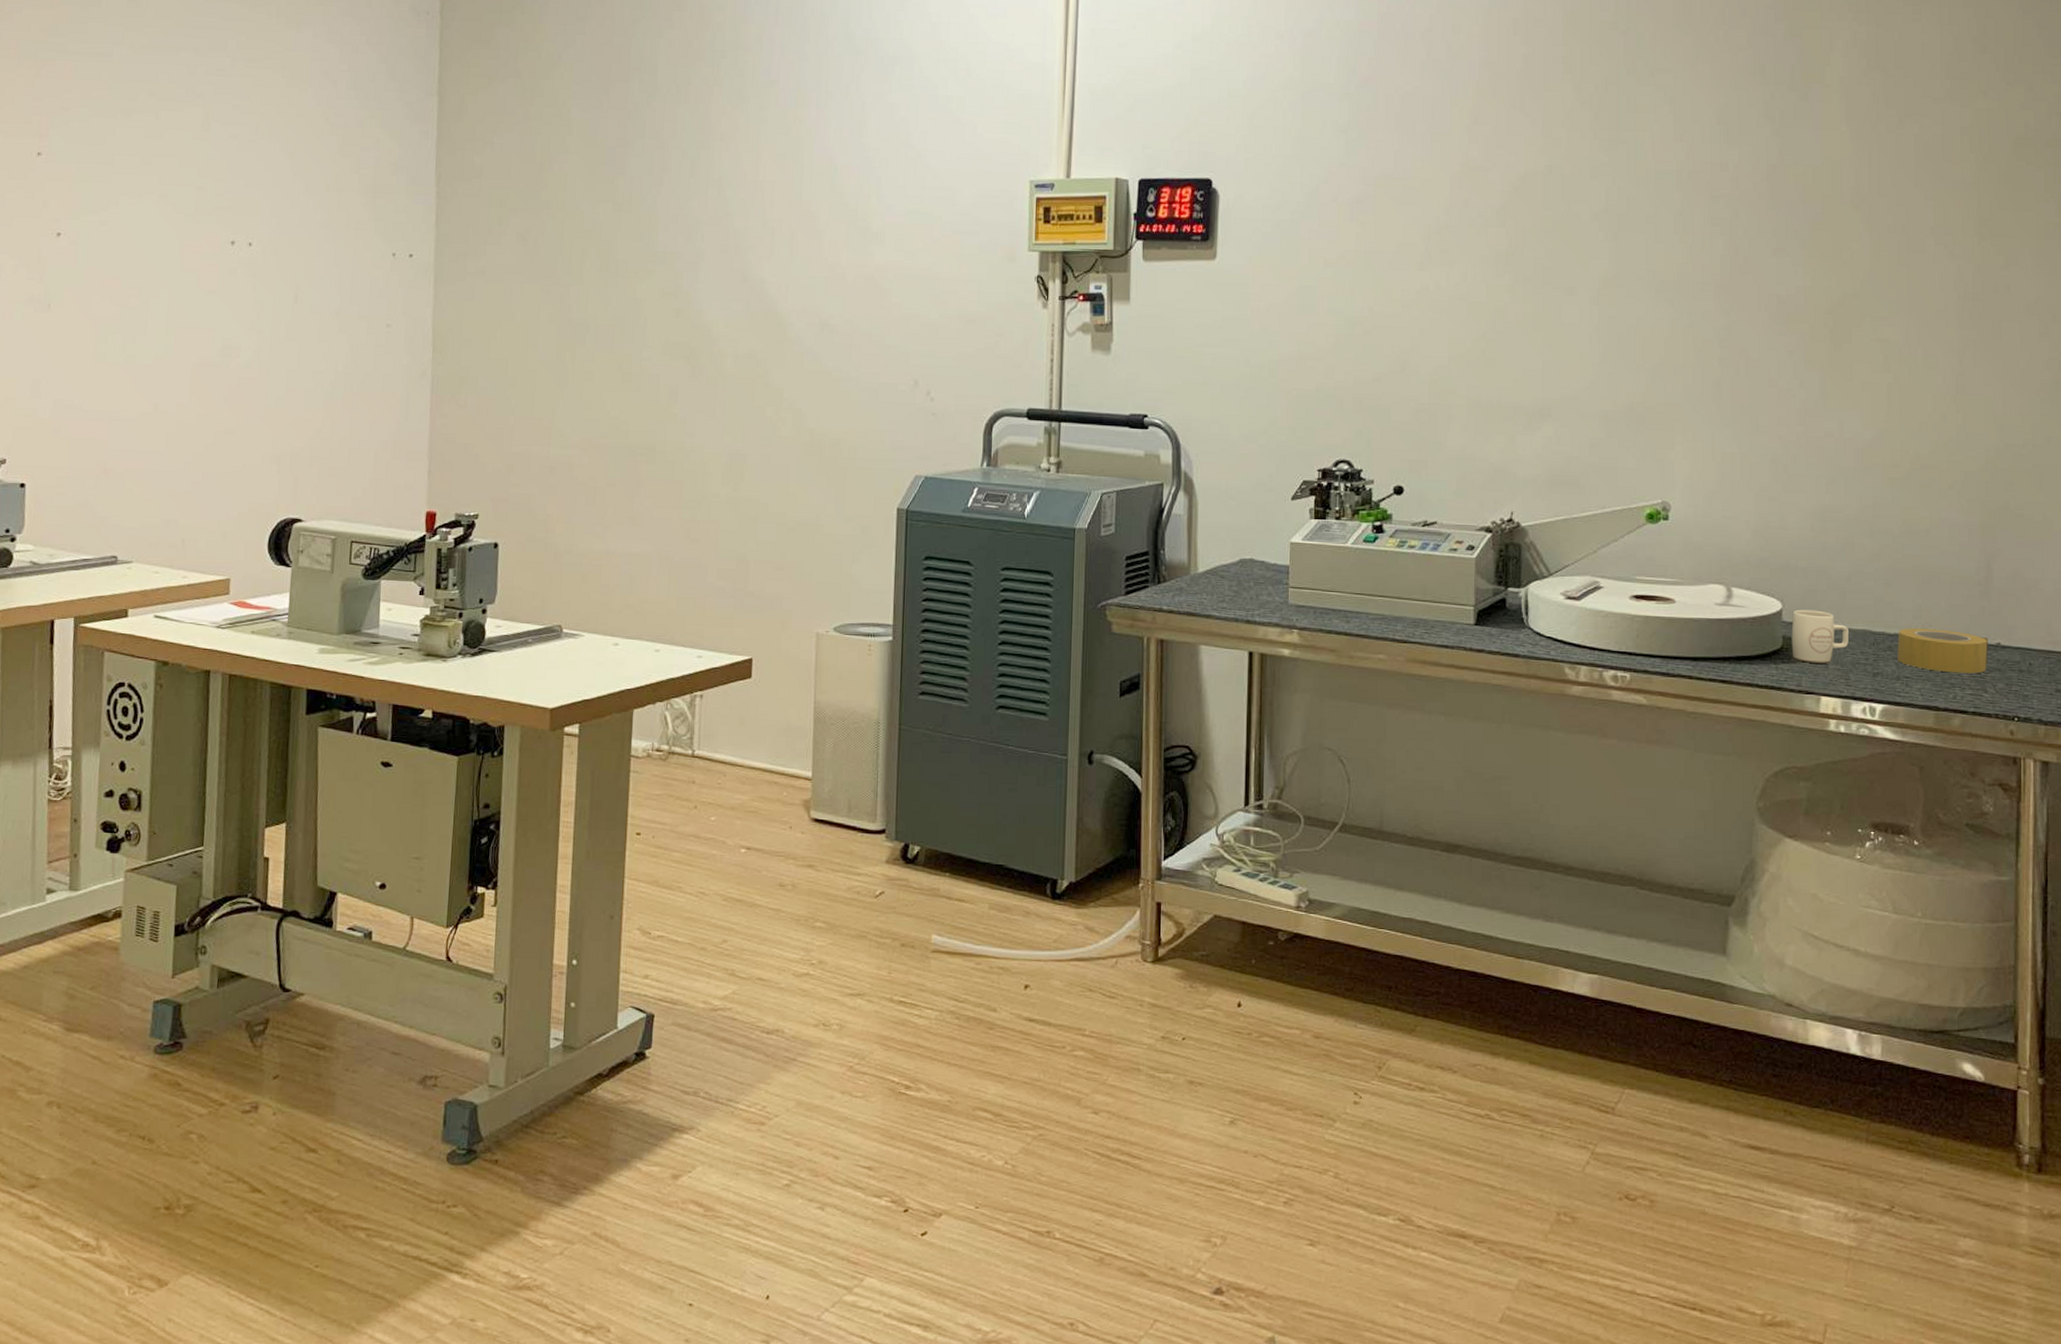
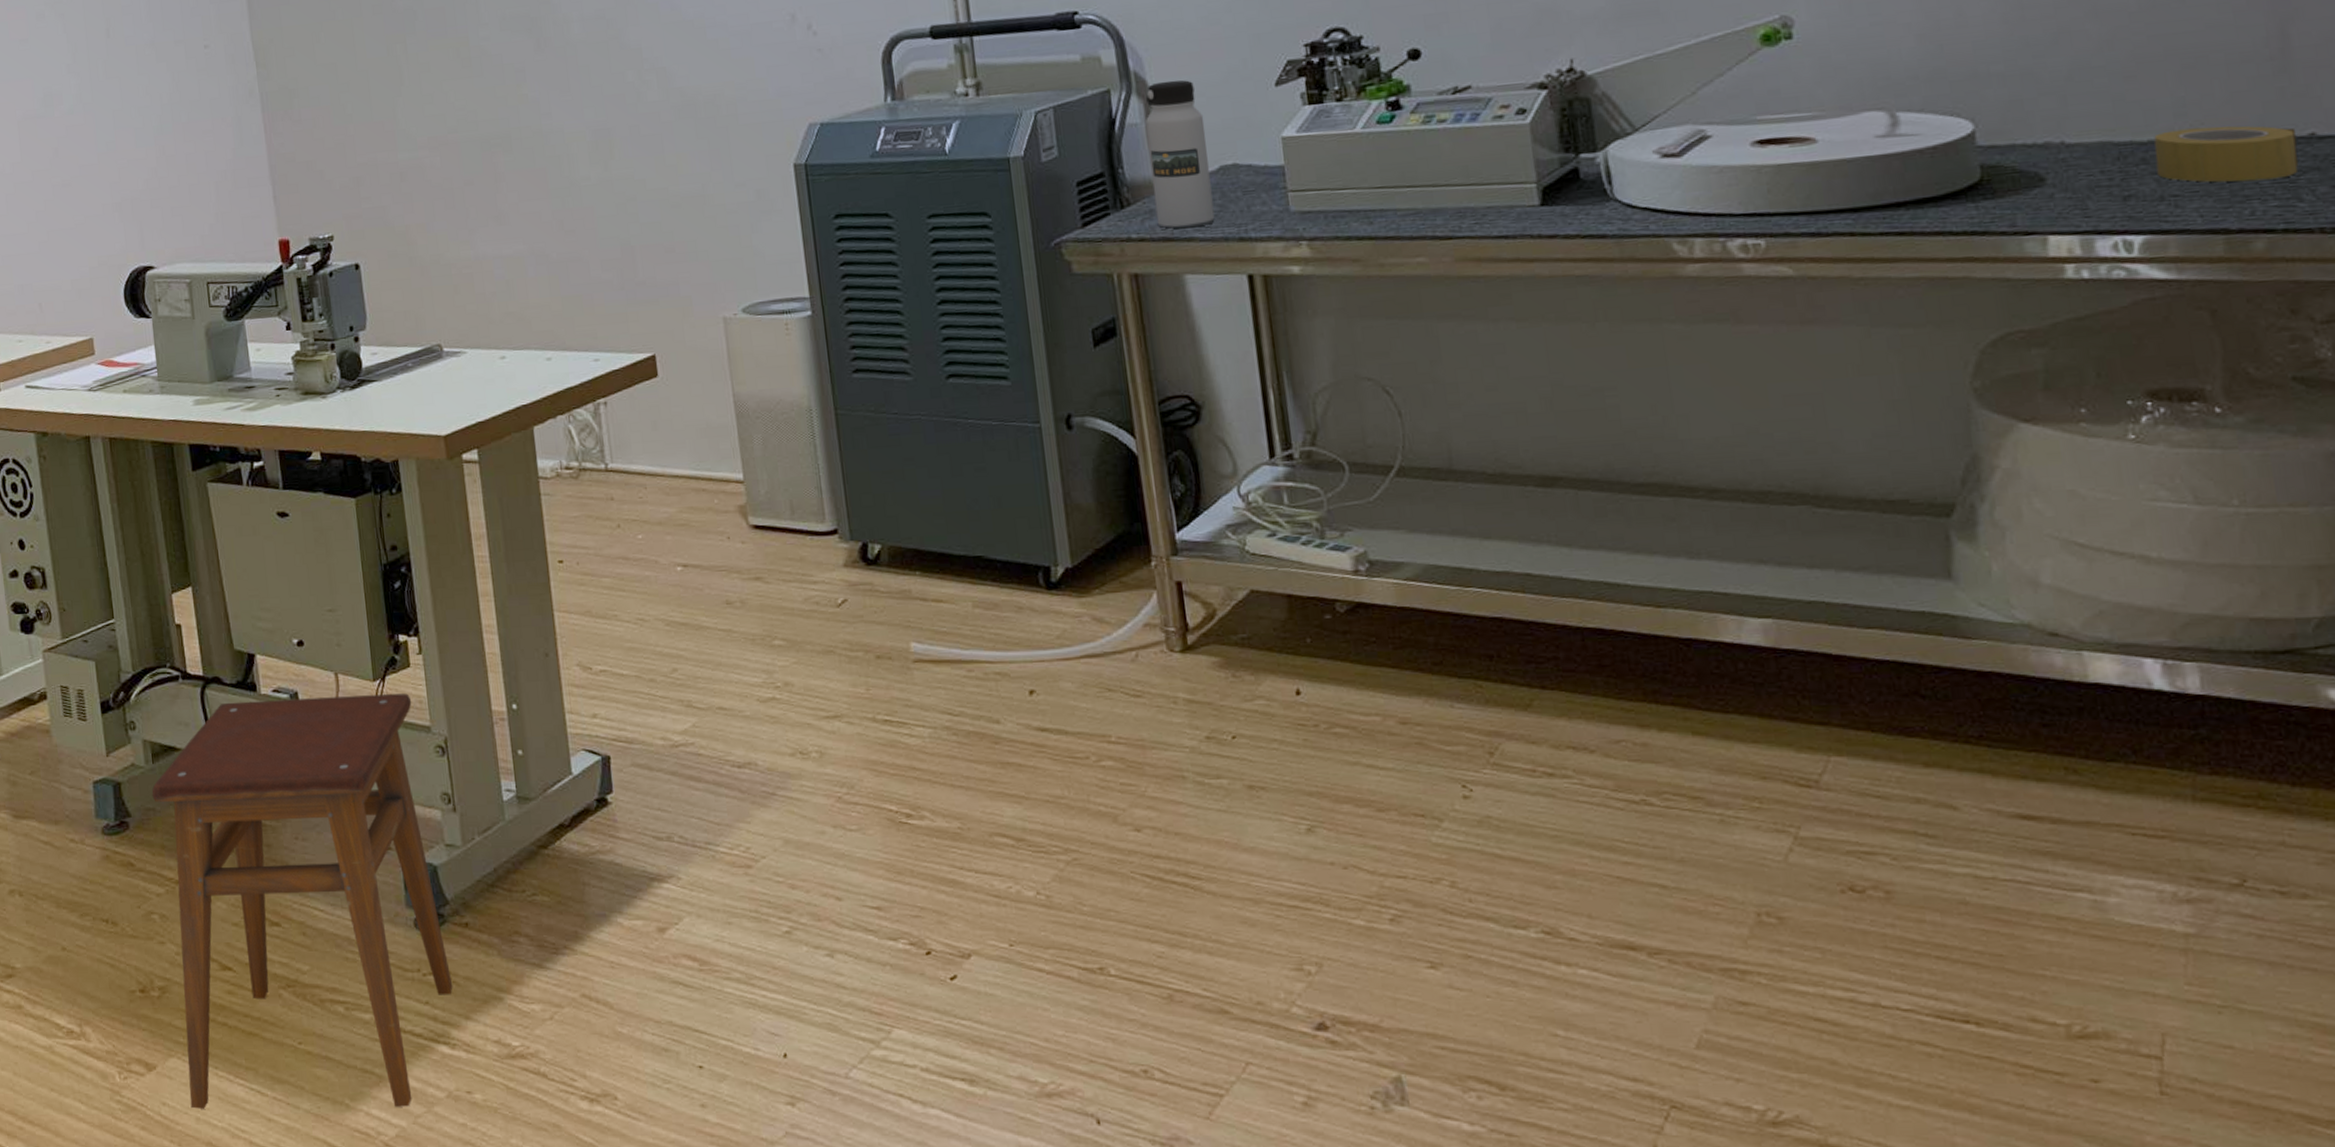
stool: none [196,936,480,1332] -> present [151,693,453,1109]
water bottle: none [1185,483,1233,607] -> present [1146,80,1215,229]
mug: present [1791,609,1850,664] -> none [1991,125,2080,196]

